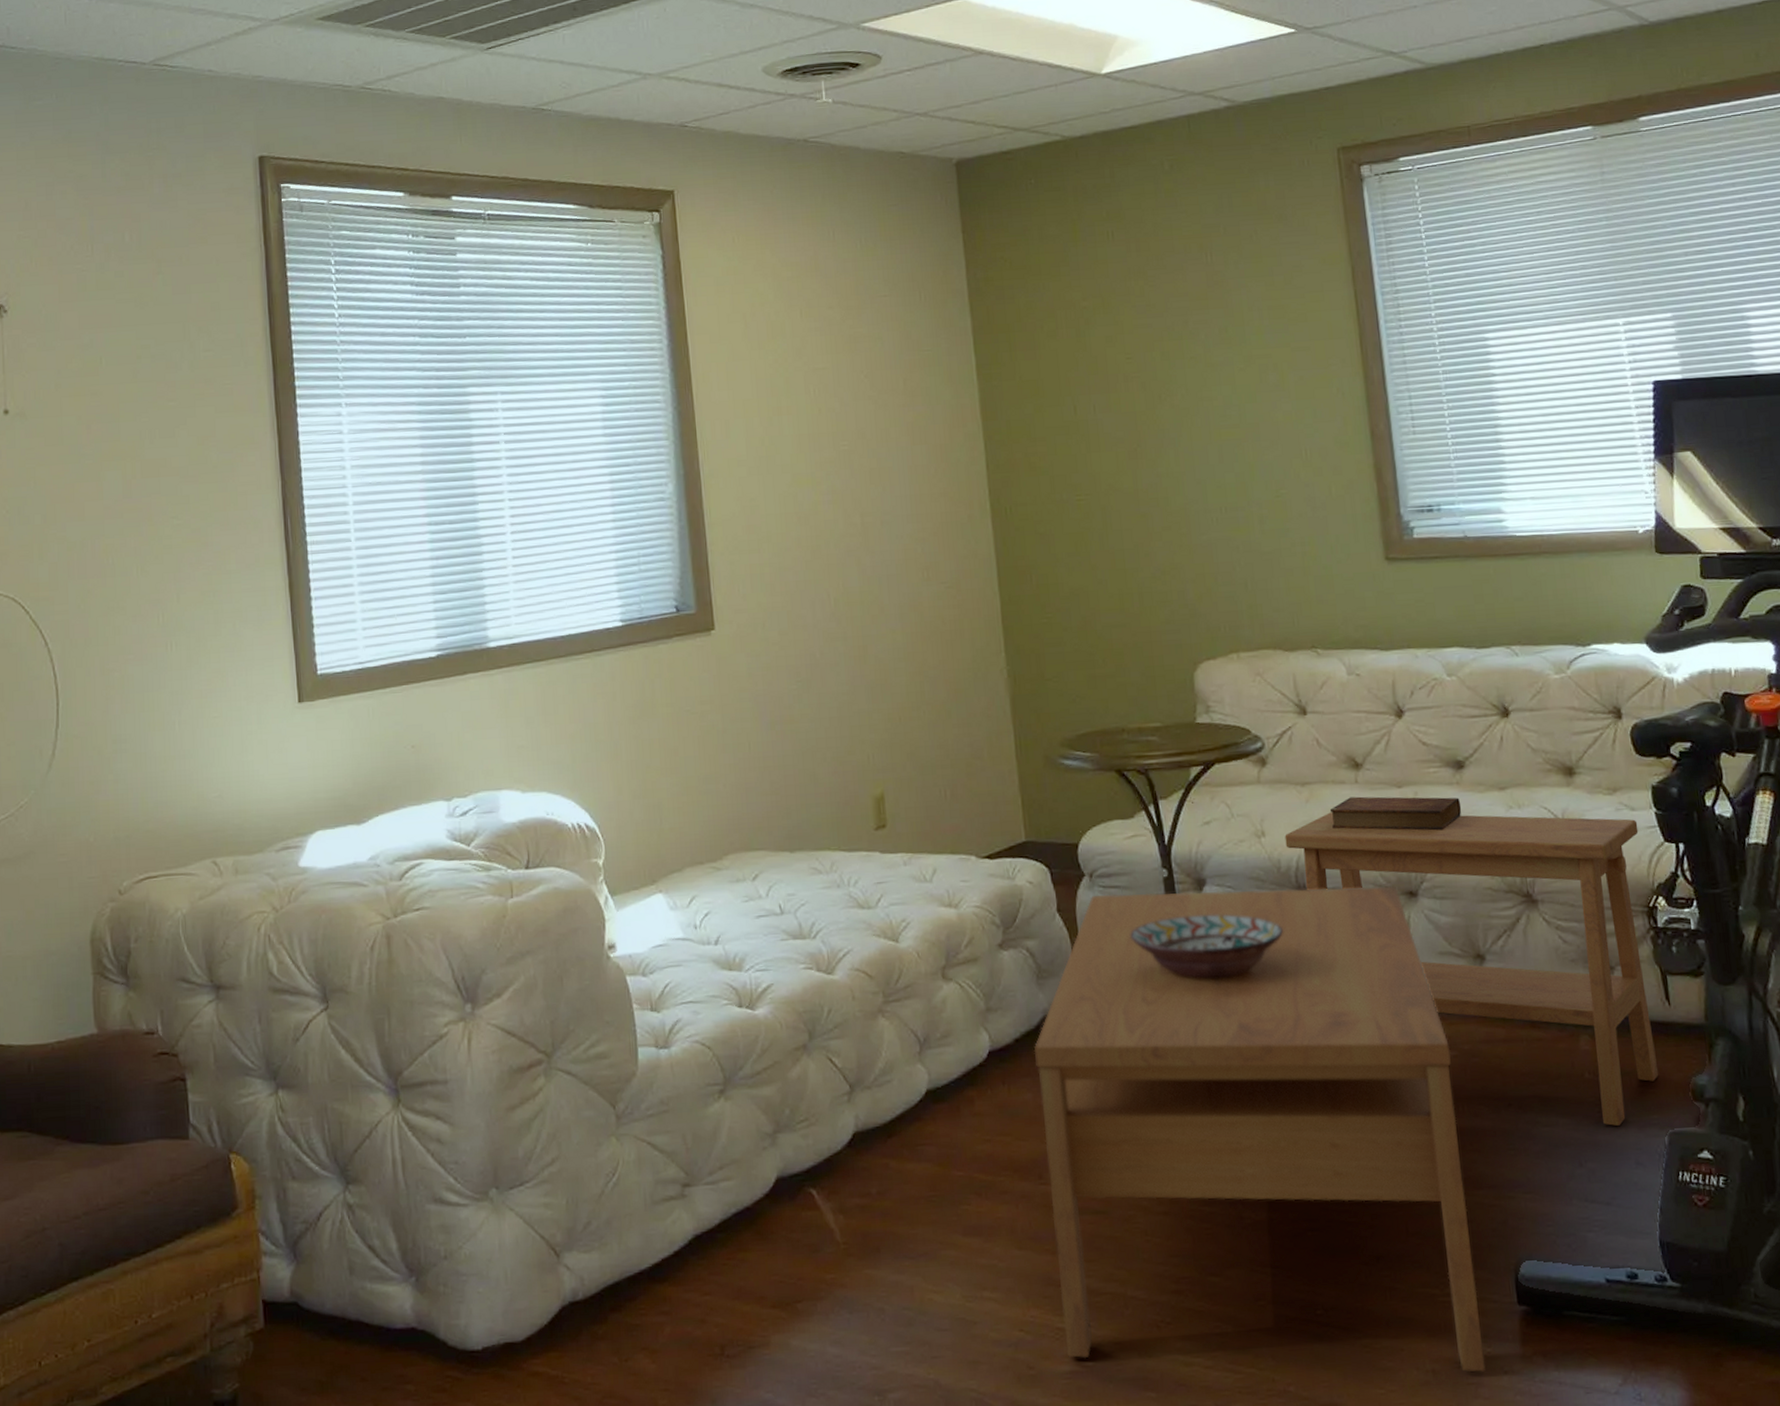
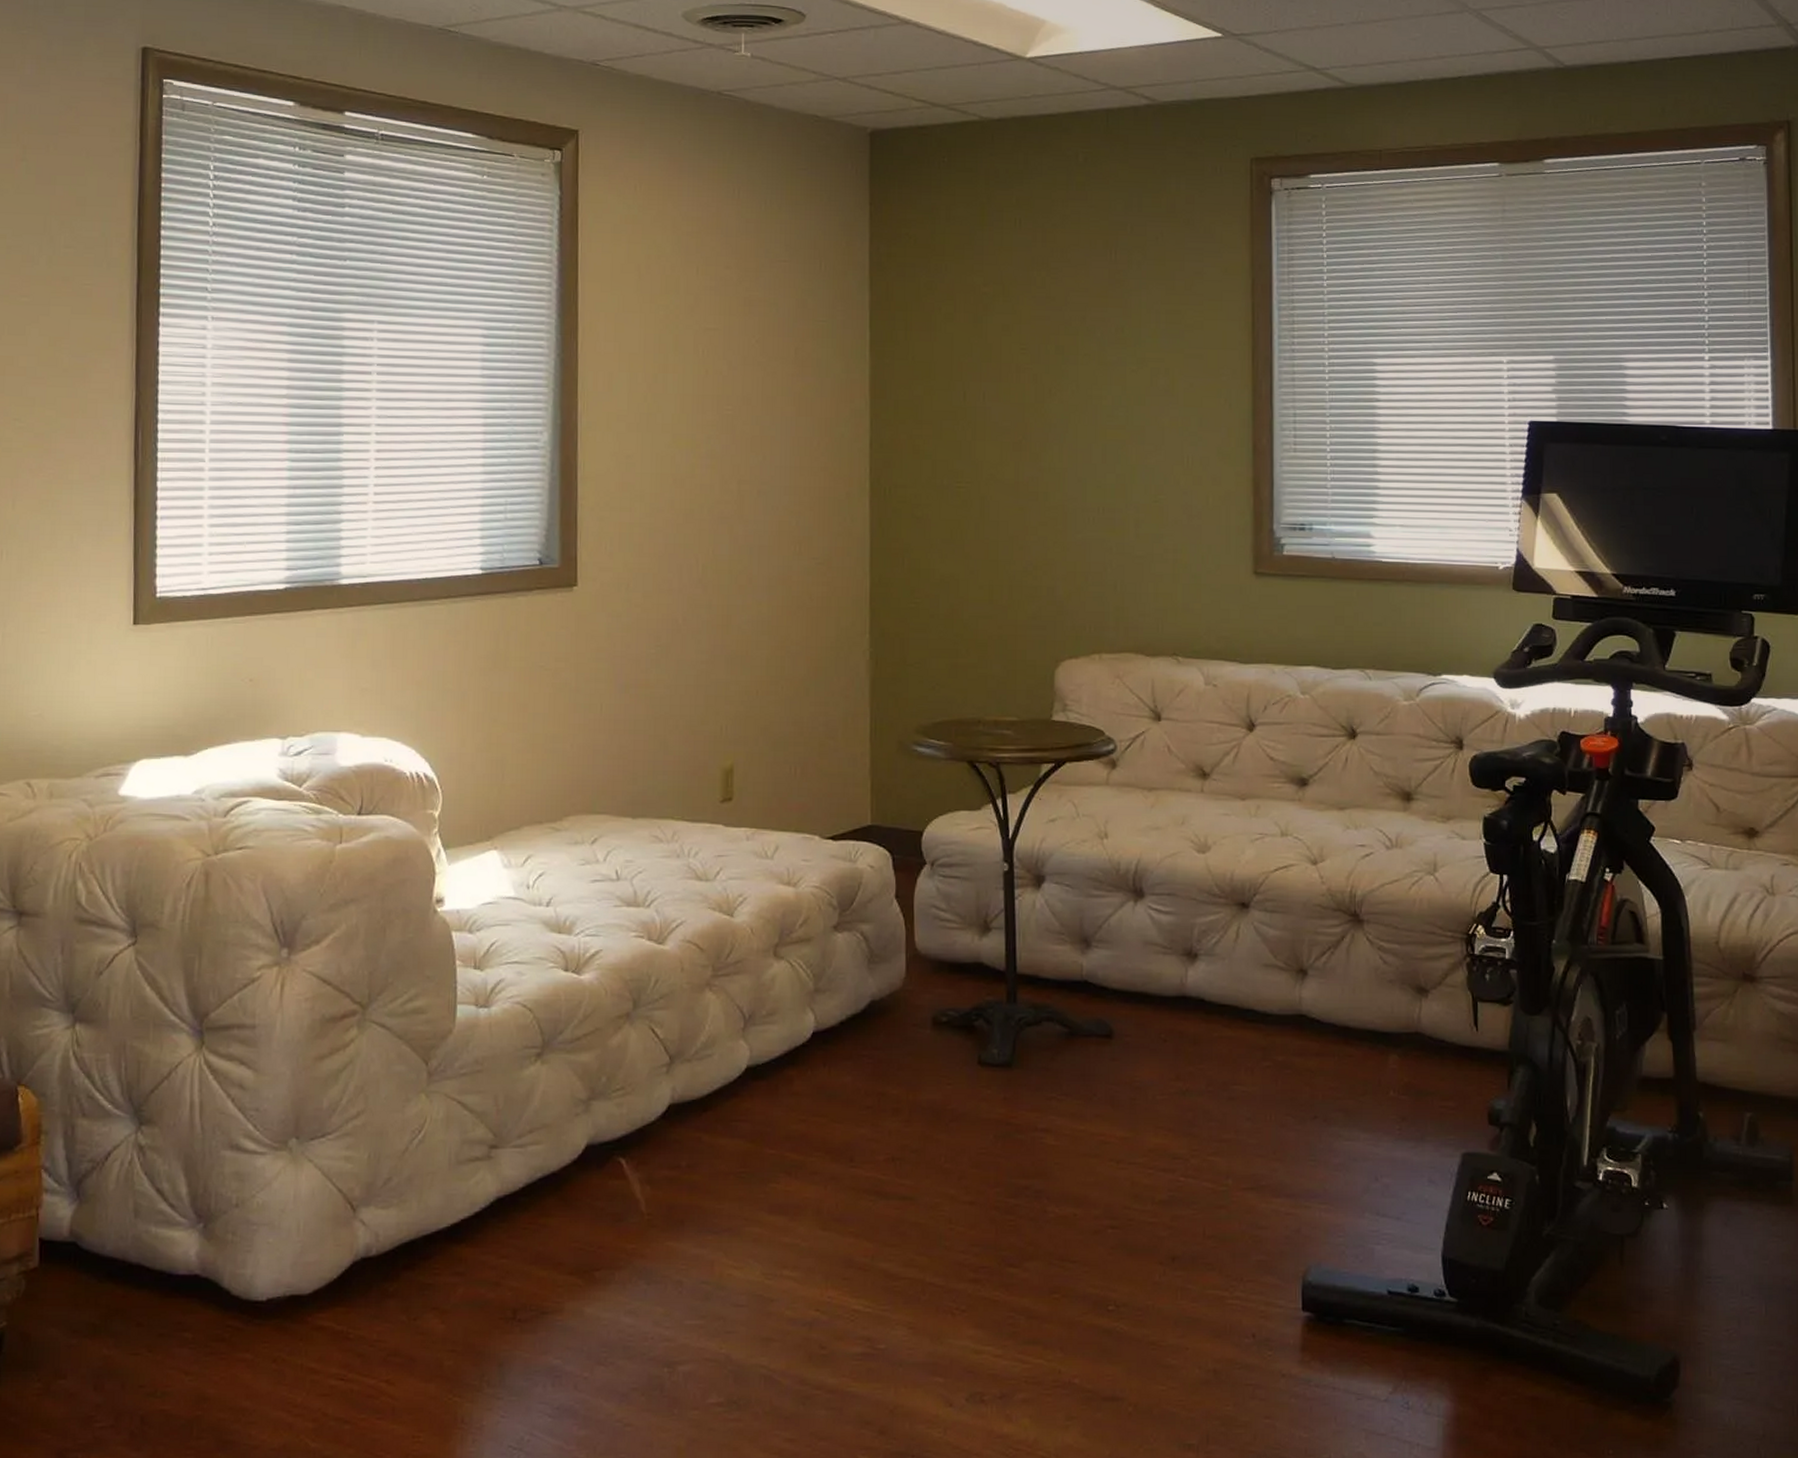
coffee table: present [1034,887,1486,1372] -> none [858,884,1265,1374]
decorative bowl: present [1130,914,1283,979] -> none [965,911,1115,975]
side table: present [1285,812,1659,1126] -> none [1127,819,1467,1144]
bible: present [1329,796,1462,831] -> none [1173,805,1301,845]

